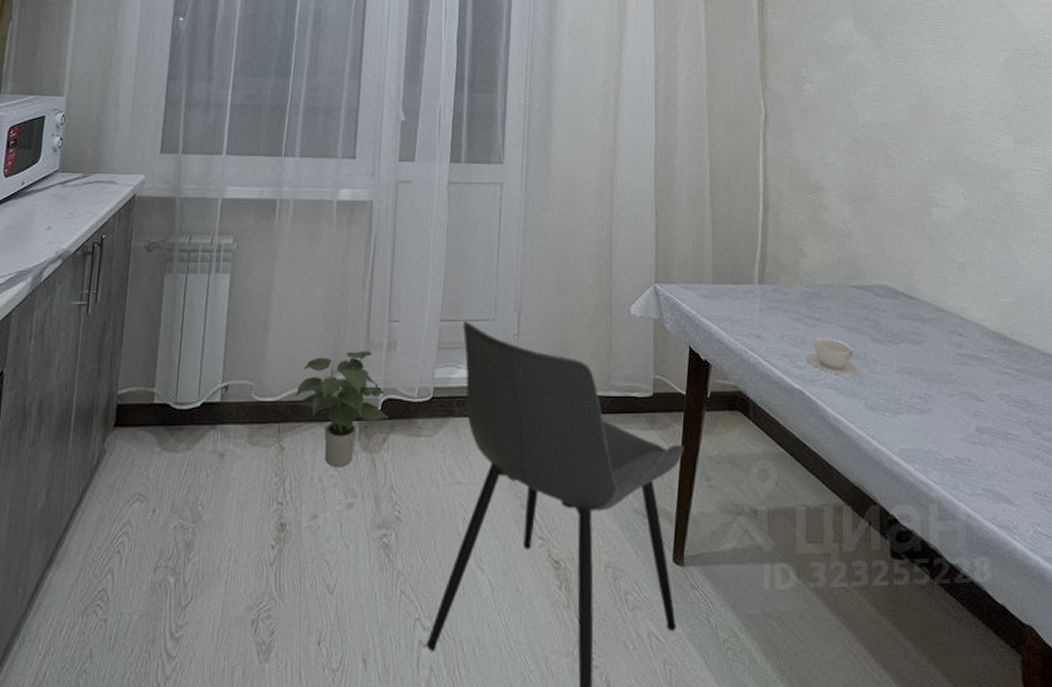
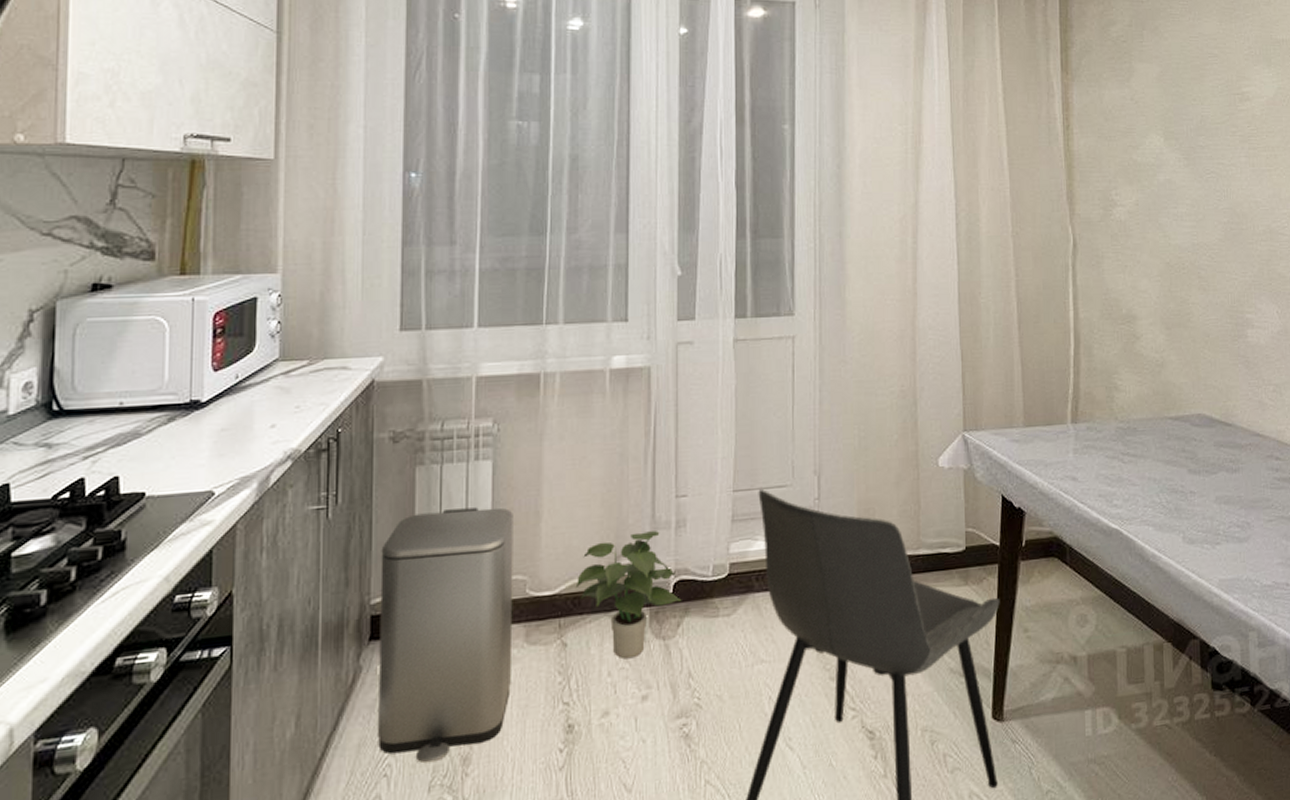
pedal bin: none [114,315,245,545] -> present [377,507,513,764]
teacup: present [807,337,858,375] -> none [1124,473,1175,511]

